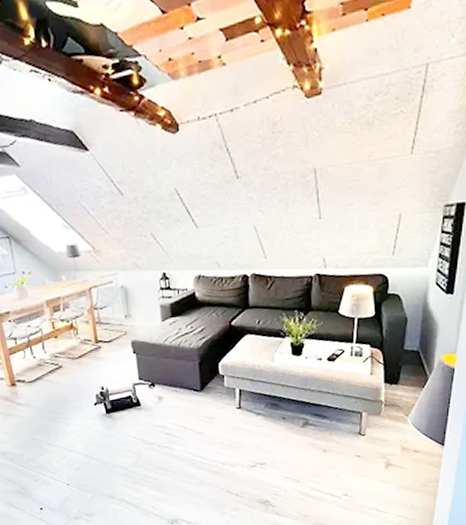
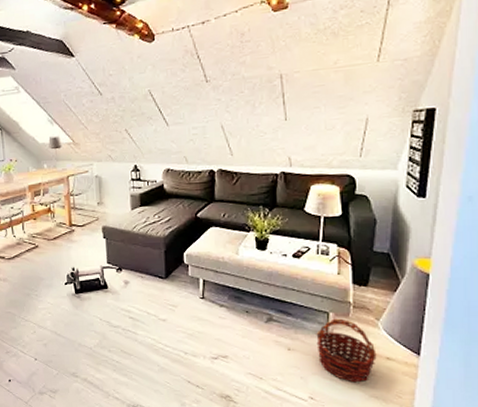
basket: none [350,417,405,477] -> present [316,318,377,383]

